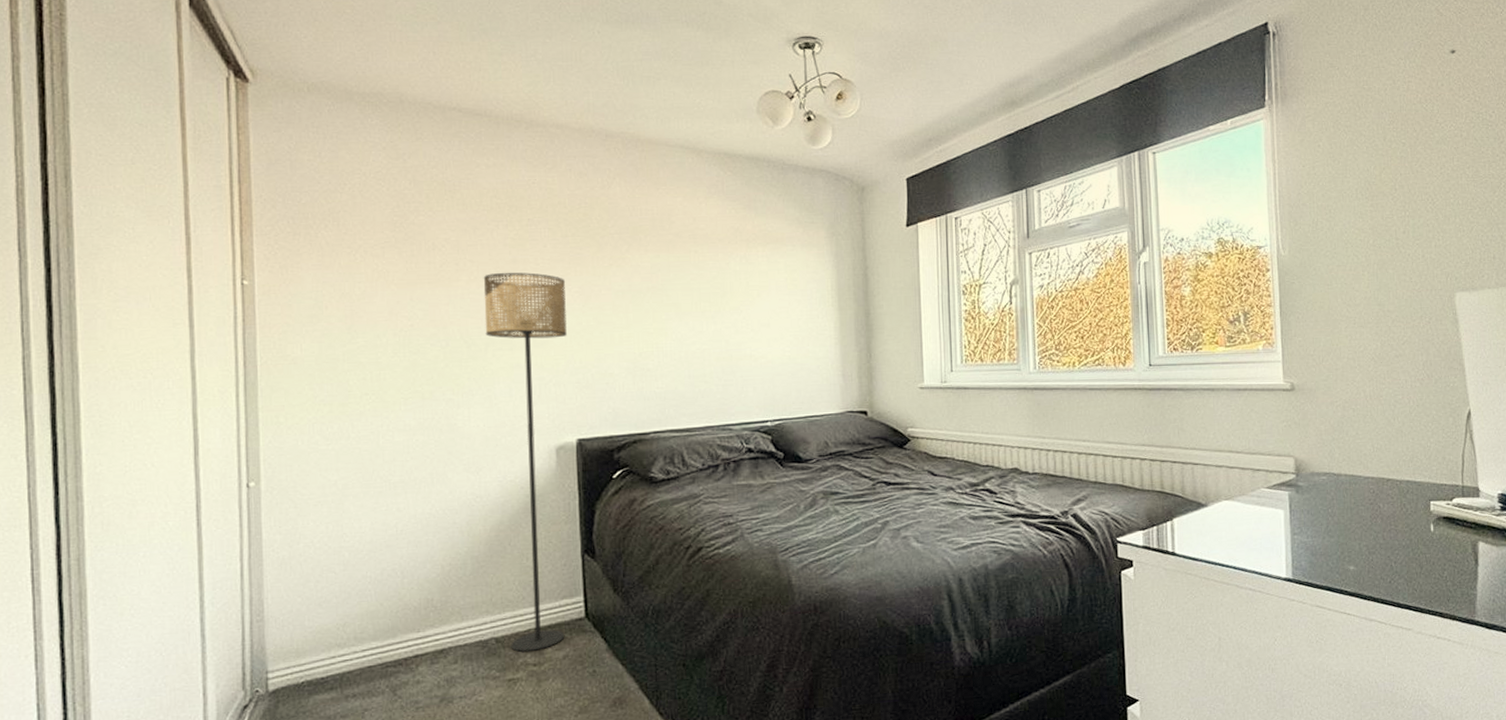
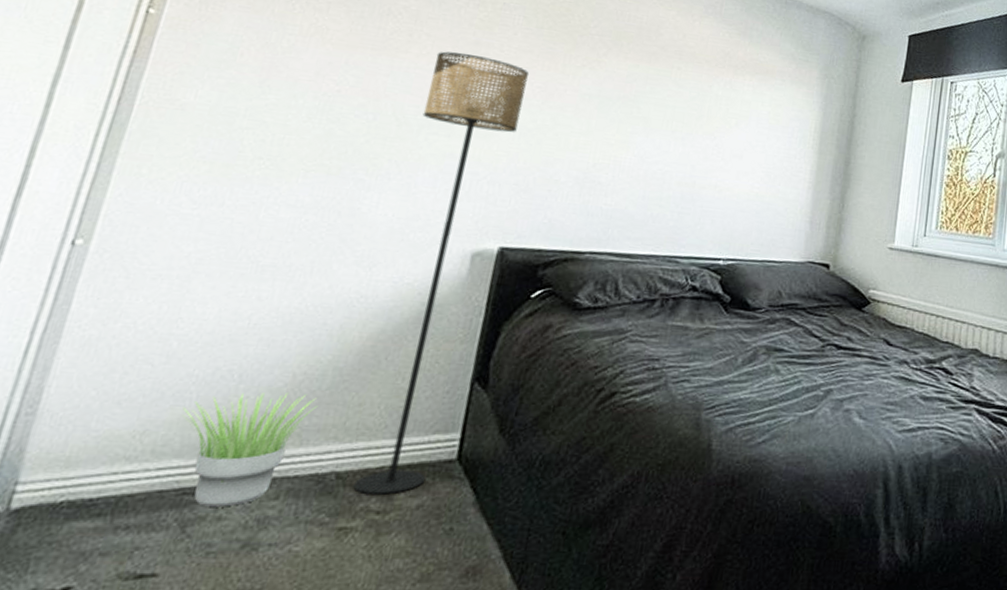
potted plant: none [367,581,466,674] -> present [183,393,317,507]

